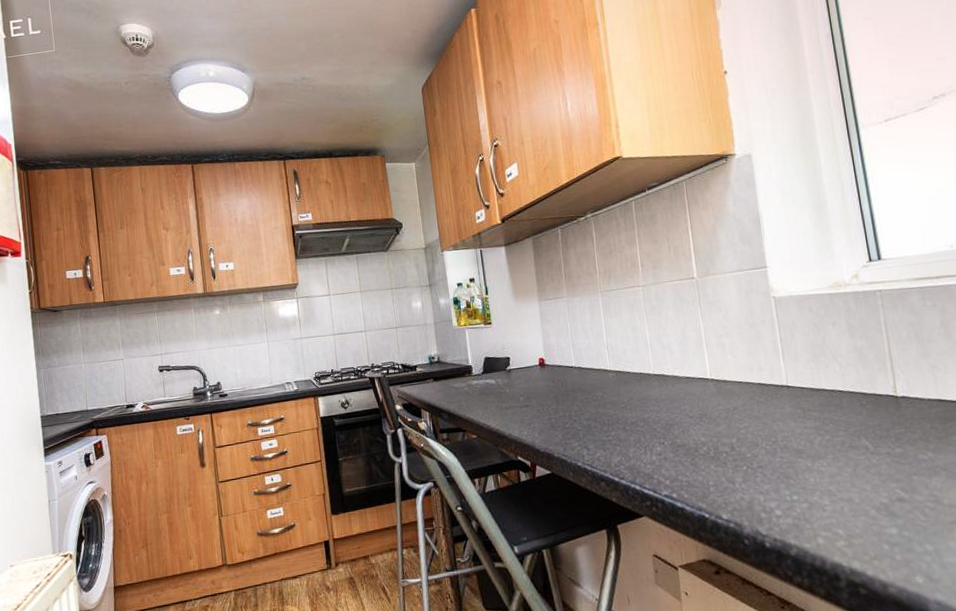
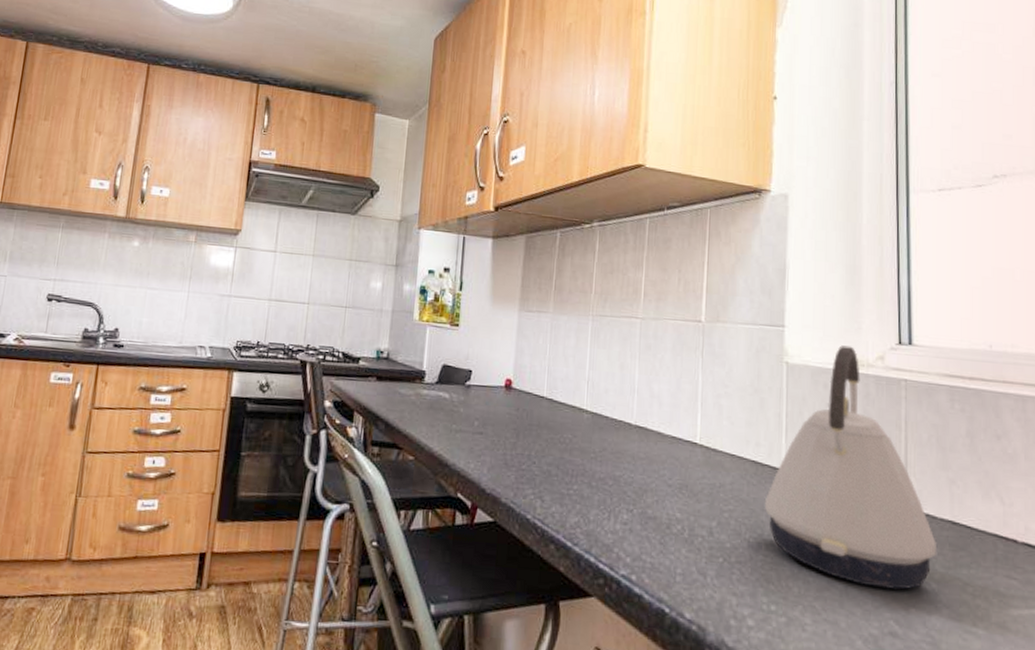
kettle: none [773,272,929,466] -> present [764,345,936,590]

